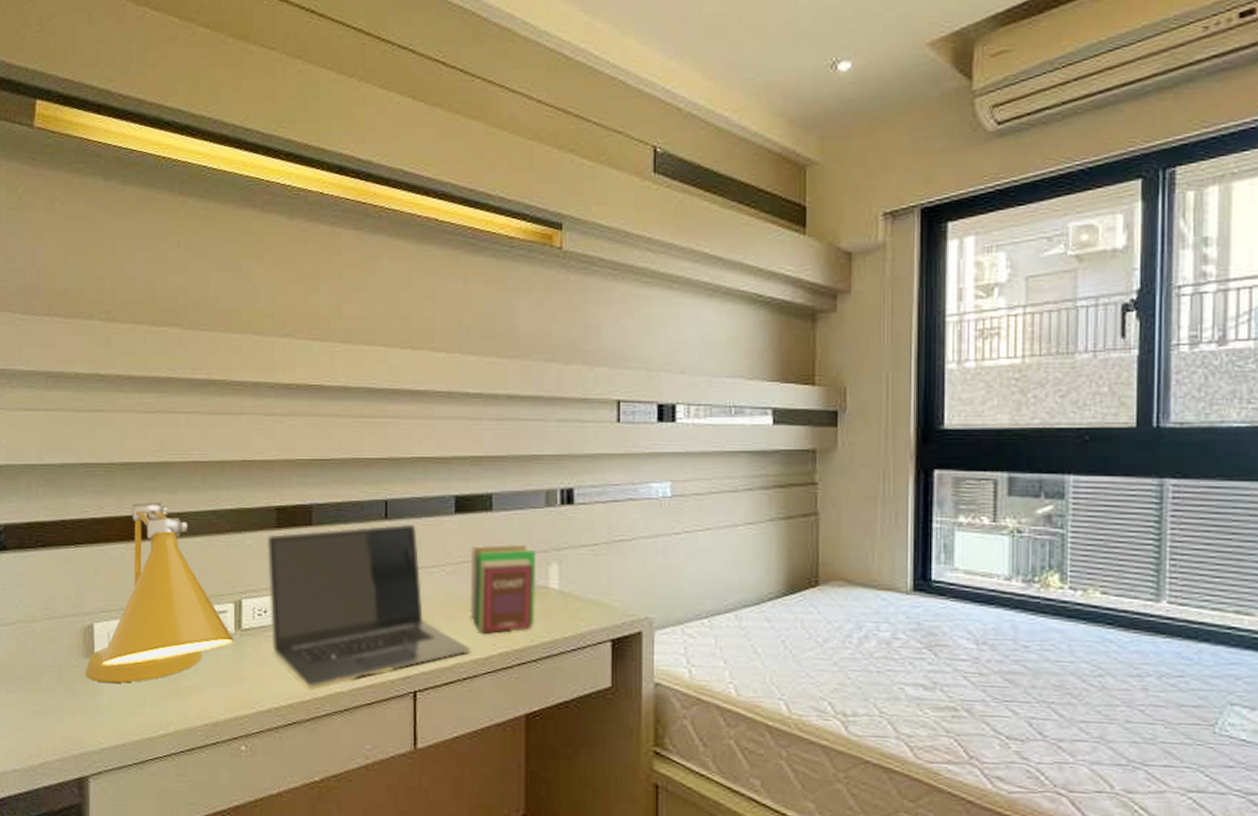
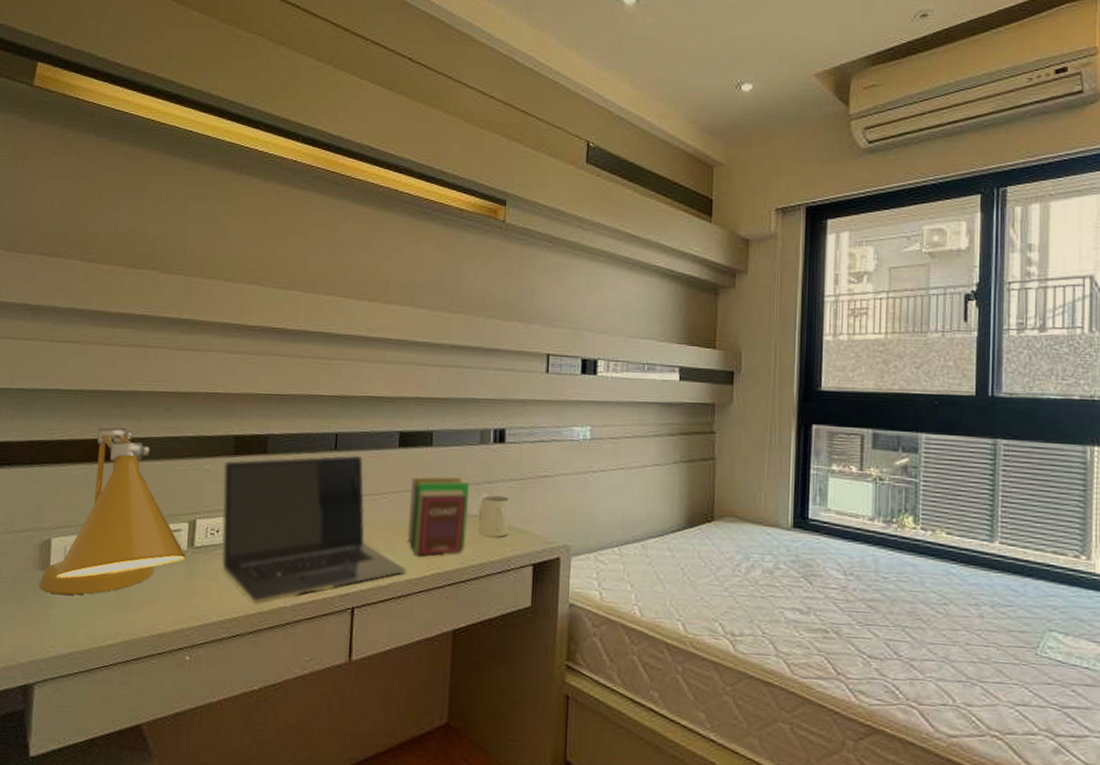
mug: none [547,563,584,612] -> present [477,495,511,538]

